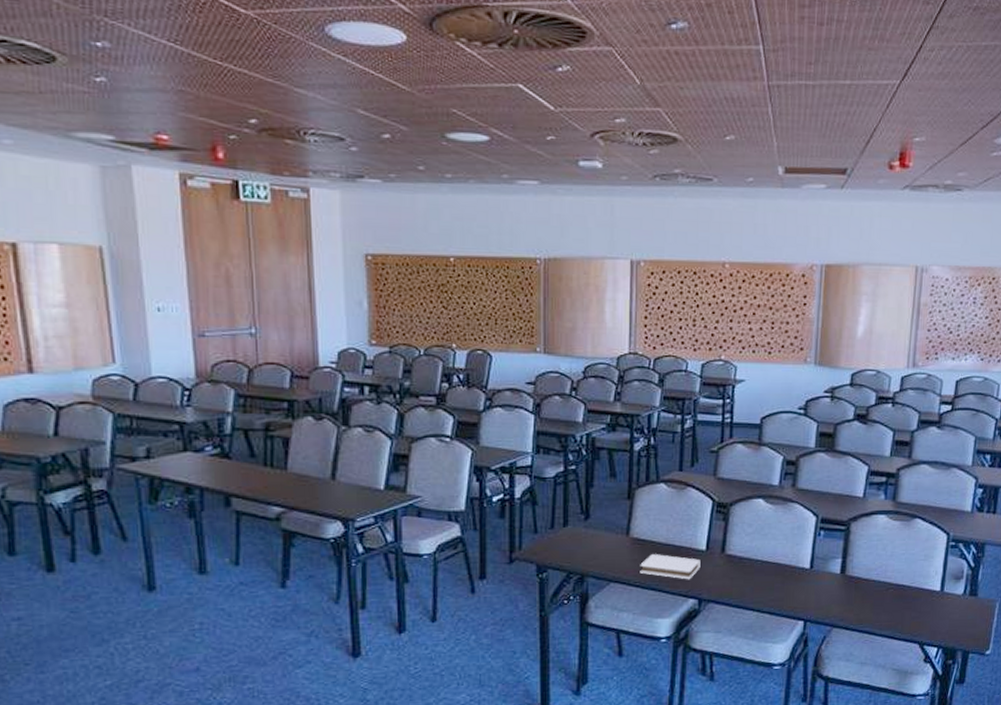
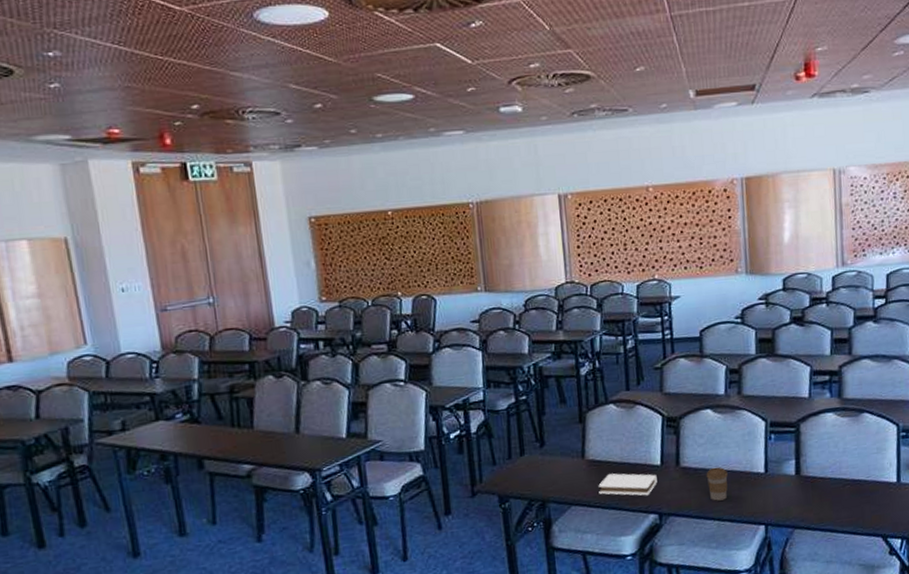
coffee cup: none [750,558,772,592] -> present [706,467,728,501]

